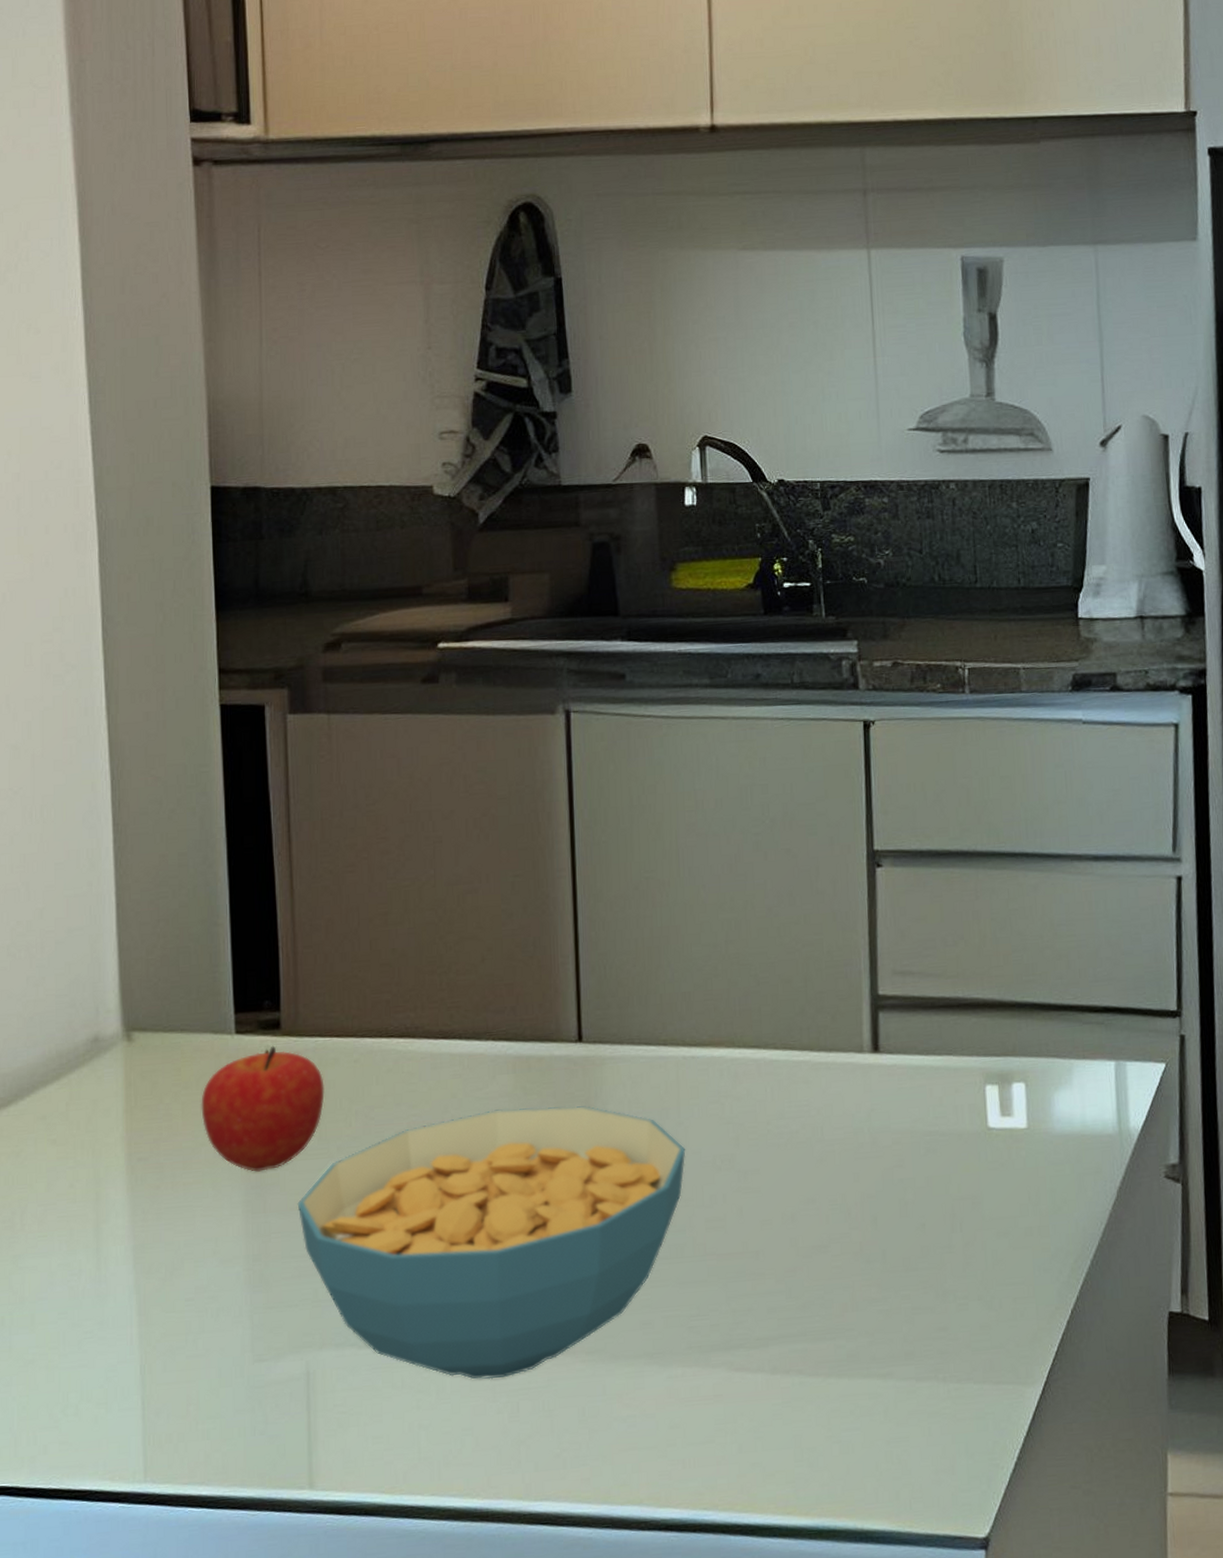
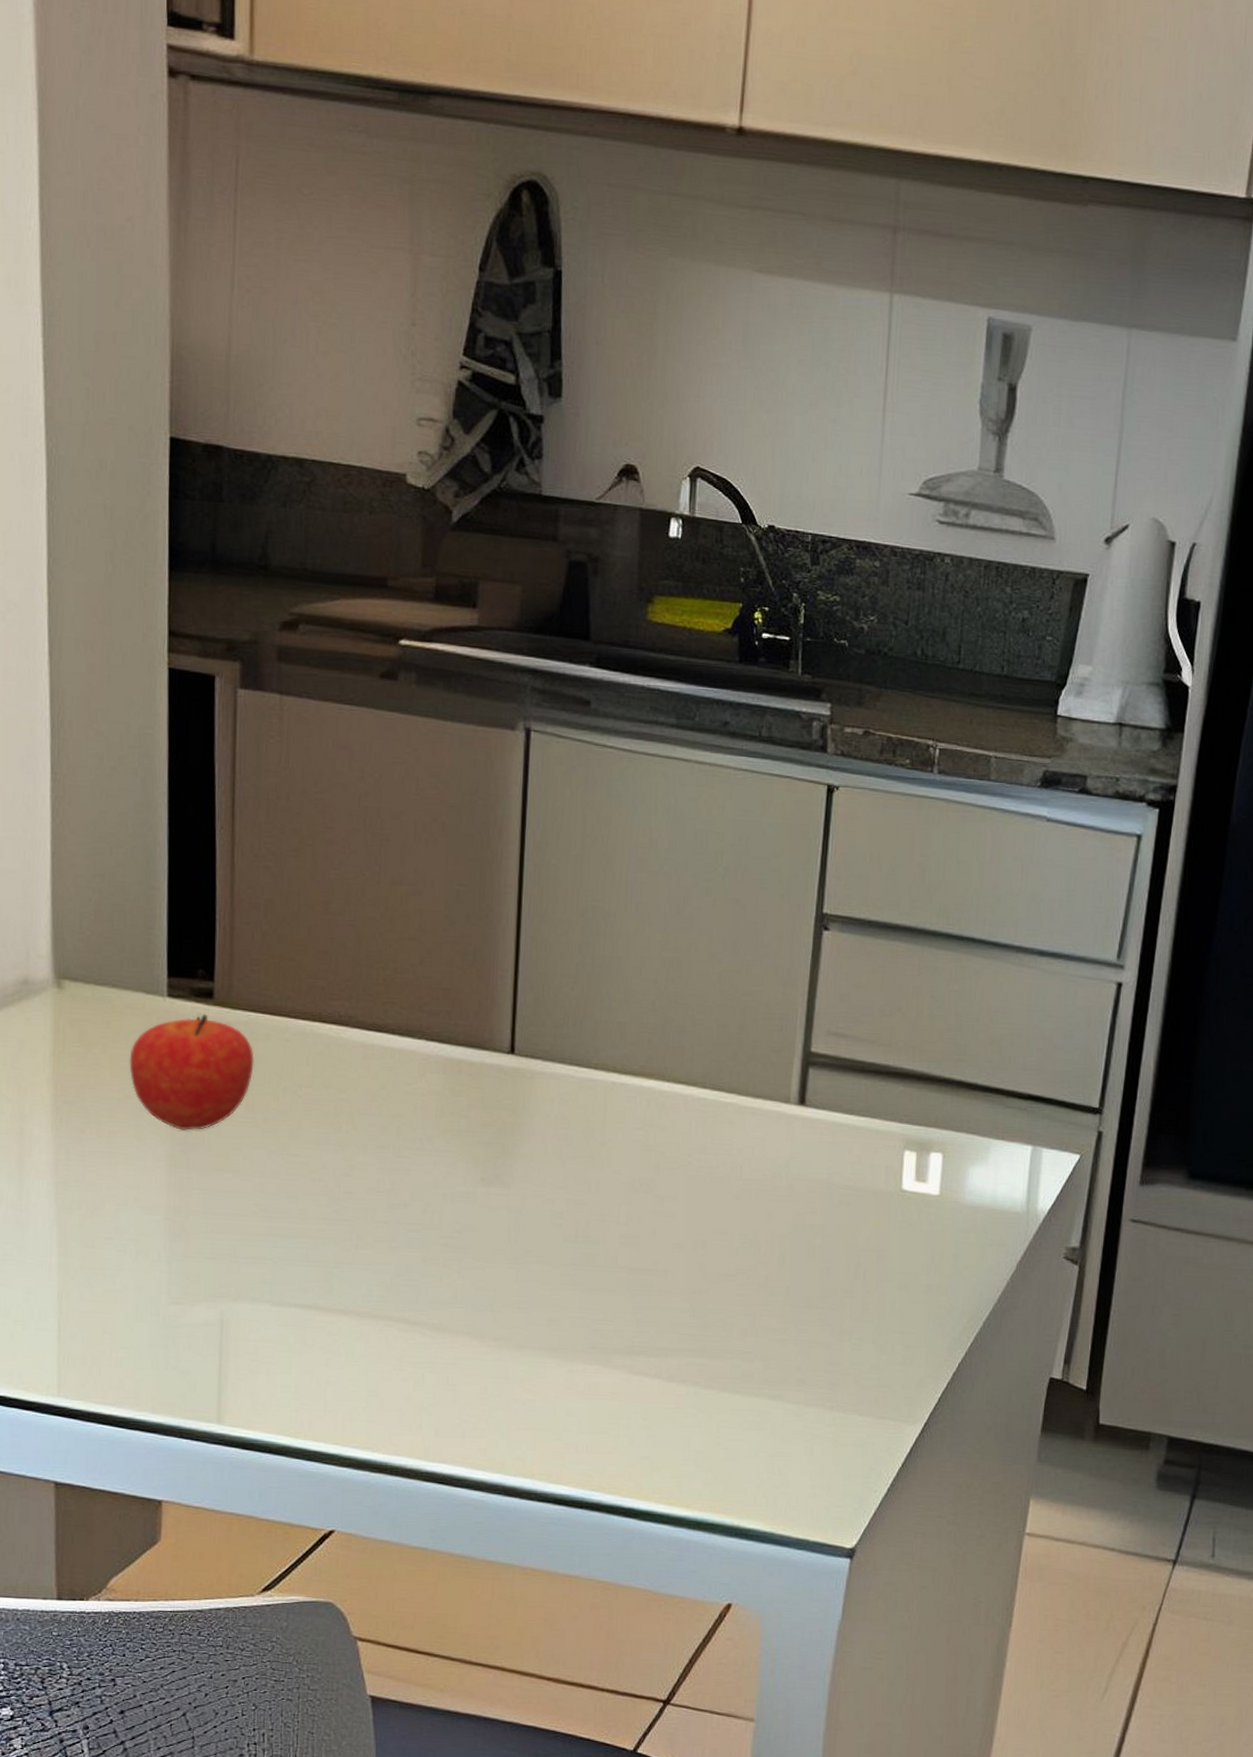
cereal bowl: present [297,1106,686,1380] -> none [220,1105,607,1350]

